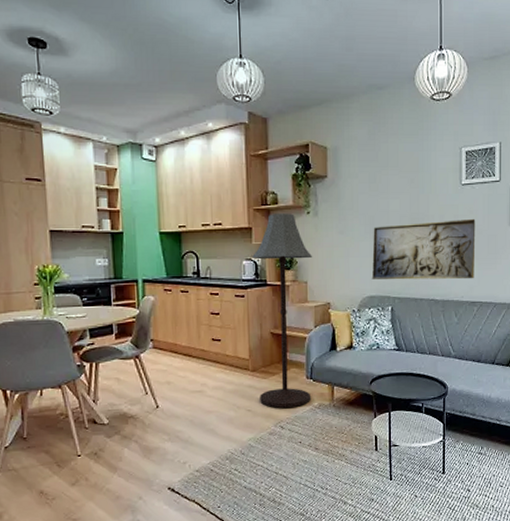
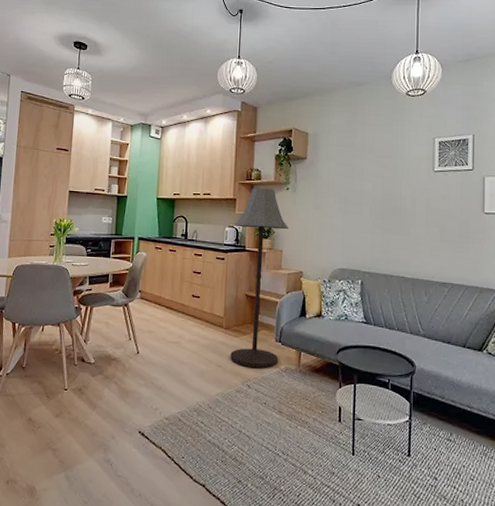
relief sculpture: present [371,218,476,280] -> none [343,203,448,261]

